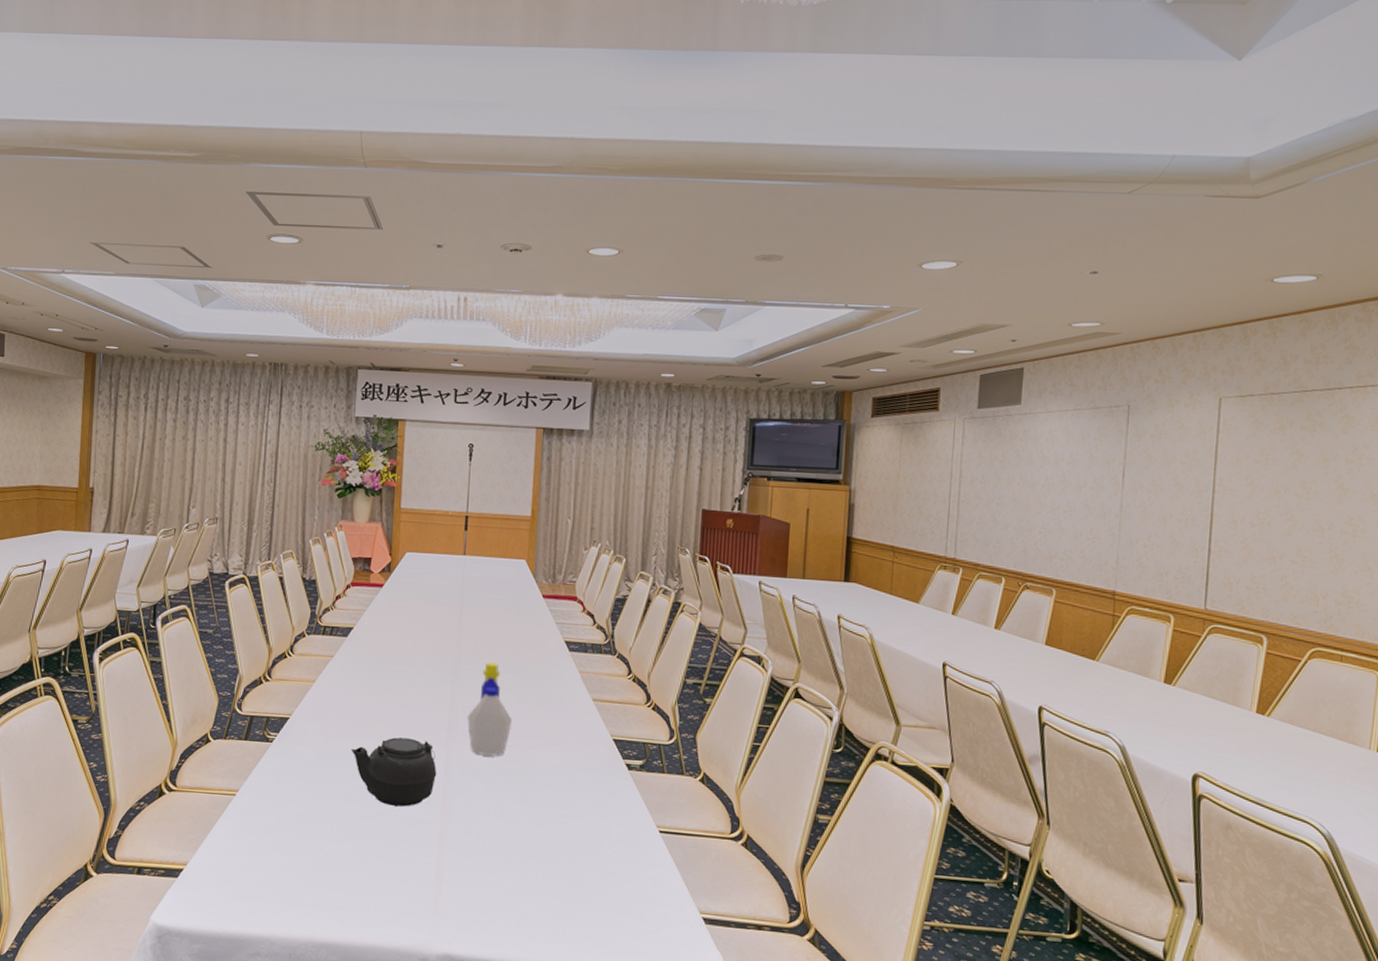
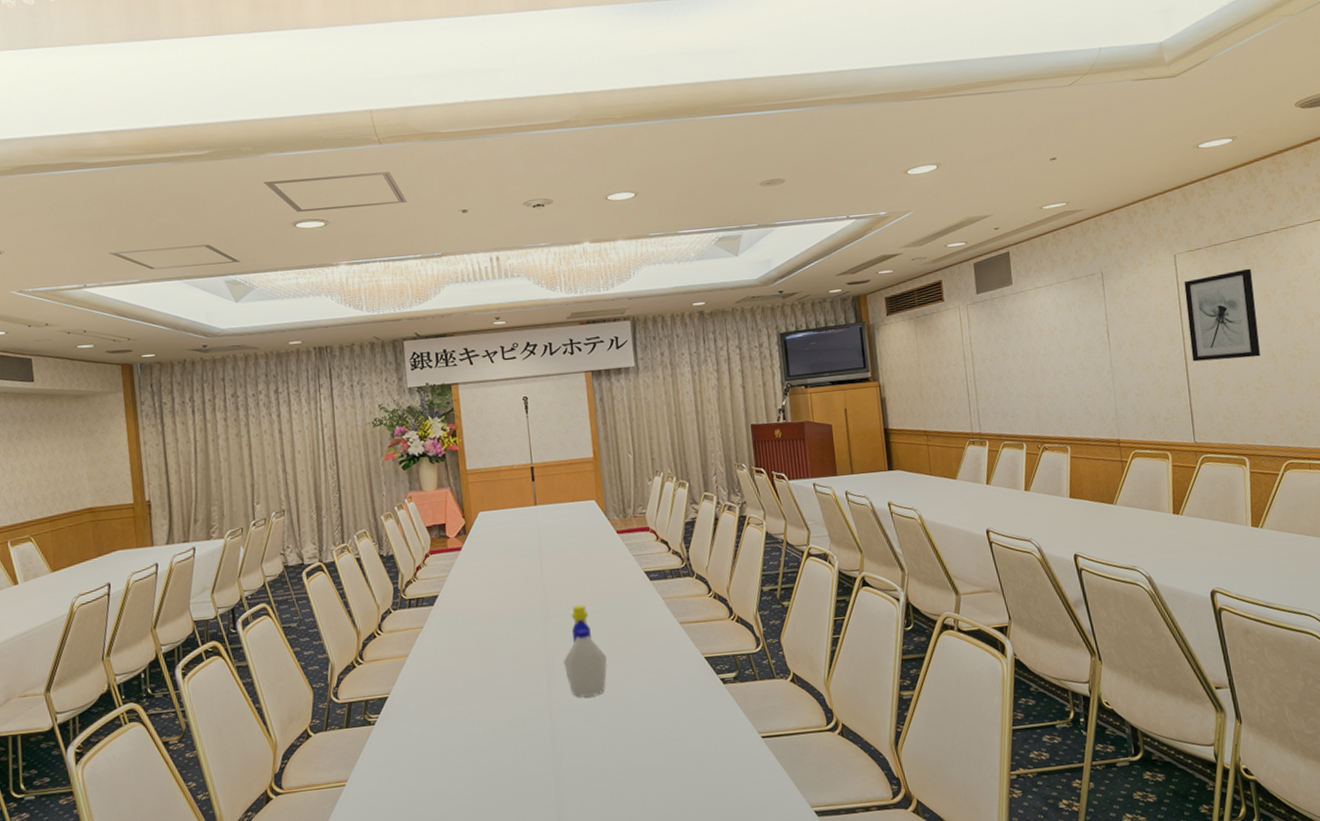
teapot: present [351,737,437,807] -> none [455,694,543,765]
wall art: none [1219,425,1311,526] -> present [1184,268,1260,362]

